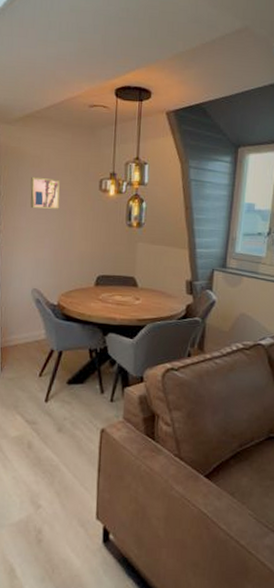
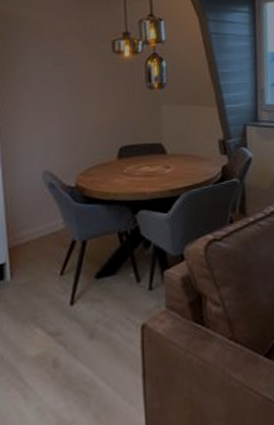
wall art: present [30,176,60,209] -> none [31,43,68,78]

